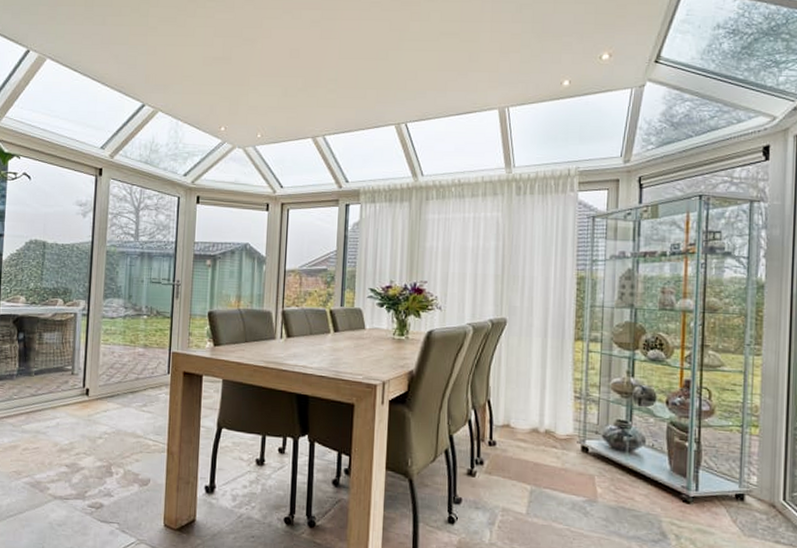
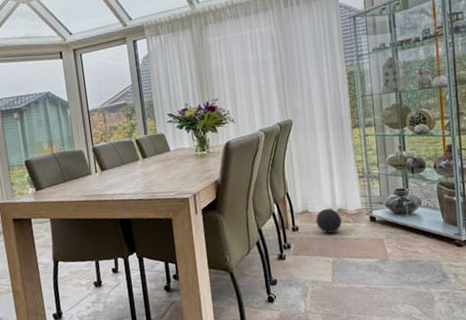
decorative ball: none [517,427,548,456] -> present [315,209,342,233]

